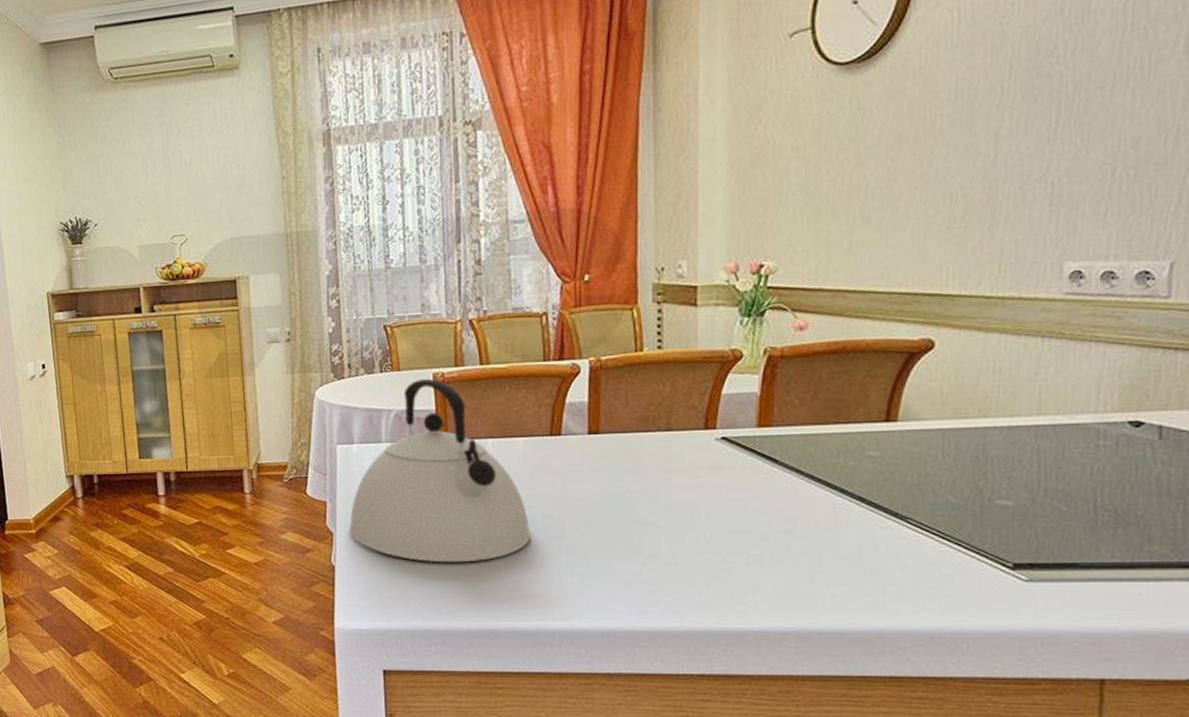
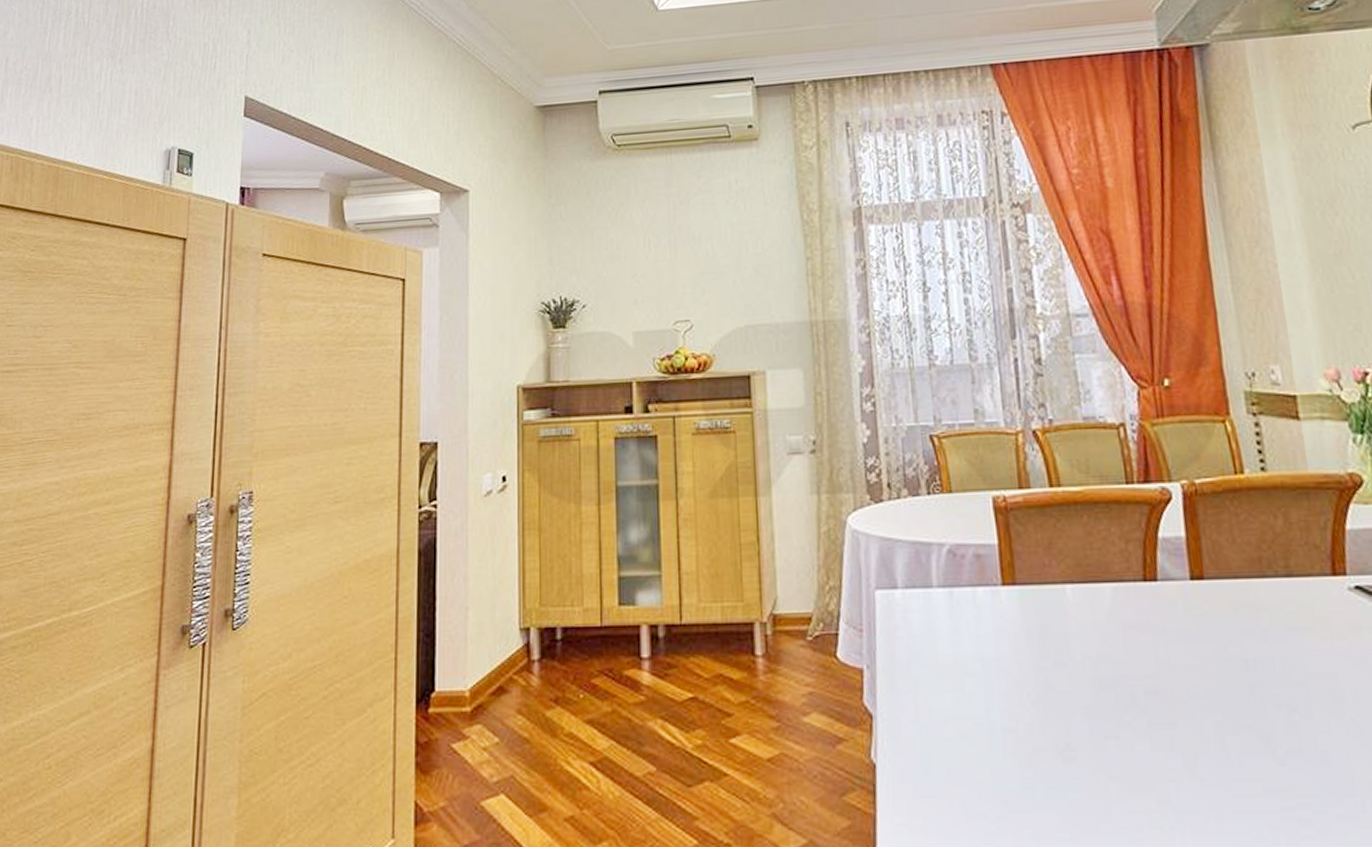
kettle: present [350,378,531,563] -> none [894,503,1133,760]

